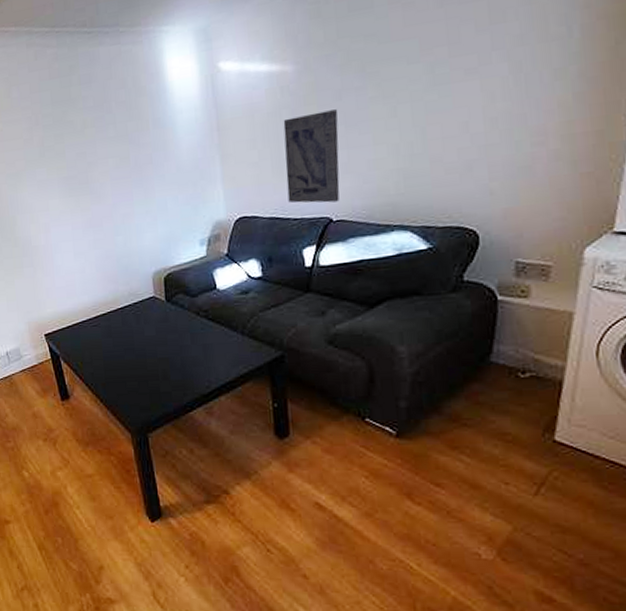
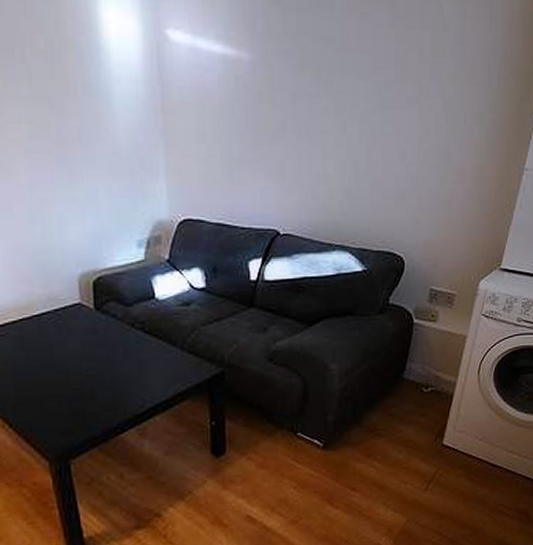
wall art: present [283,109,340,203] -> none [236,113,291,214]

